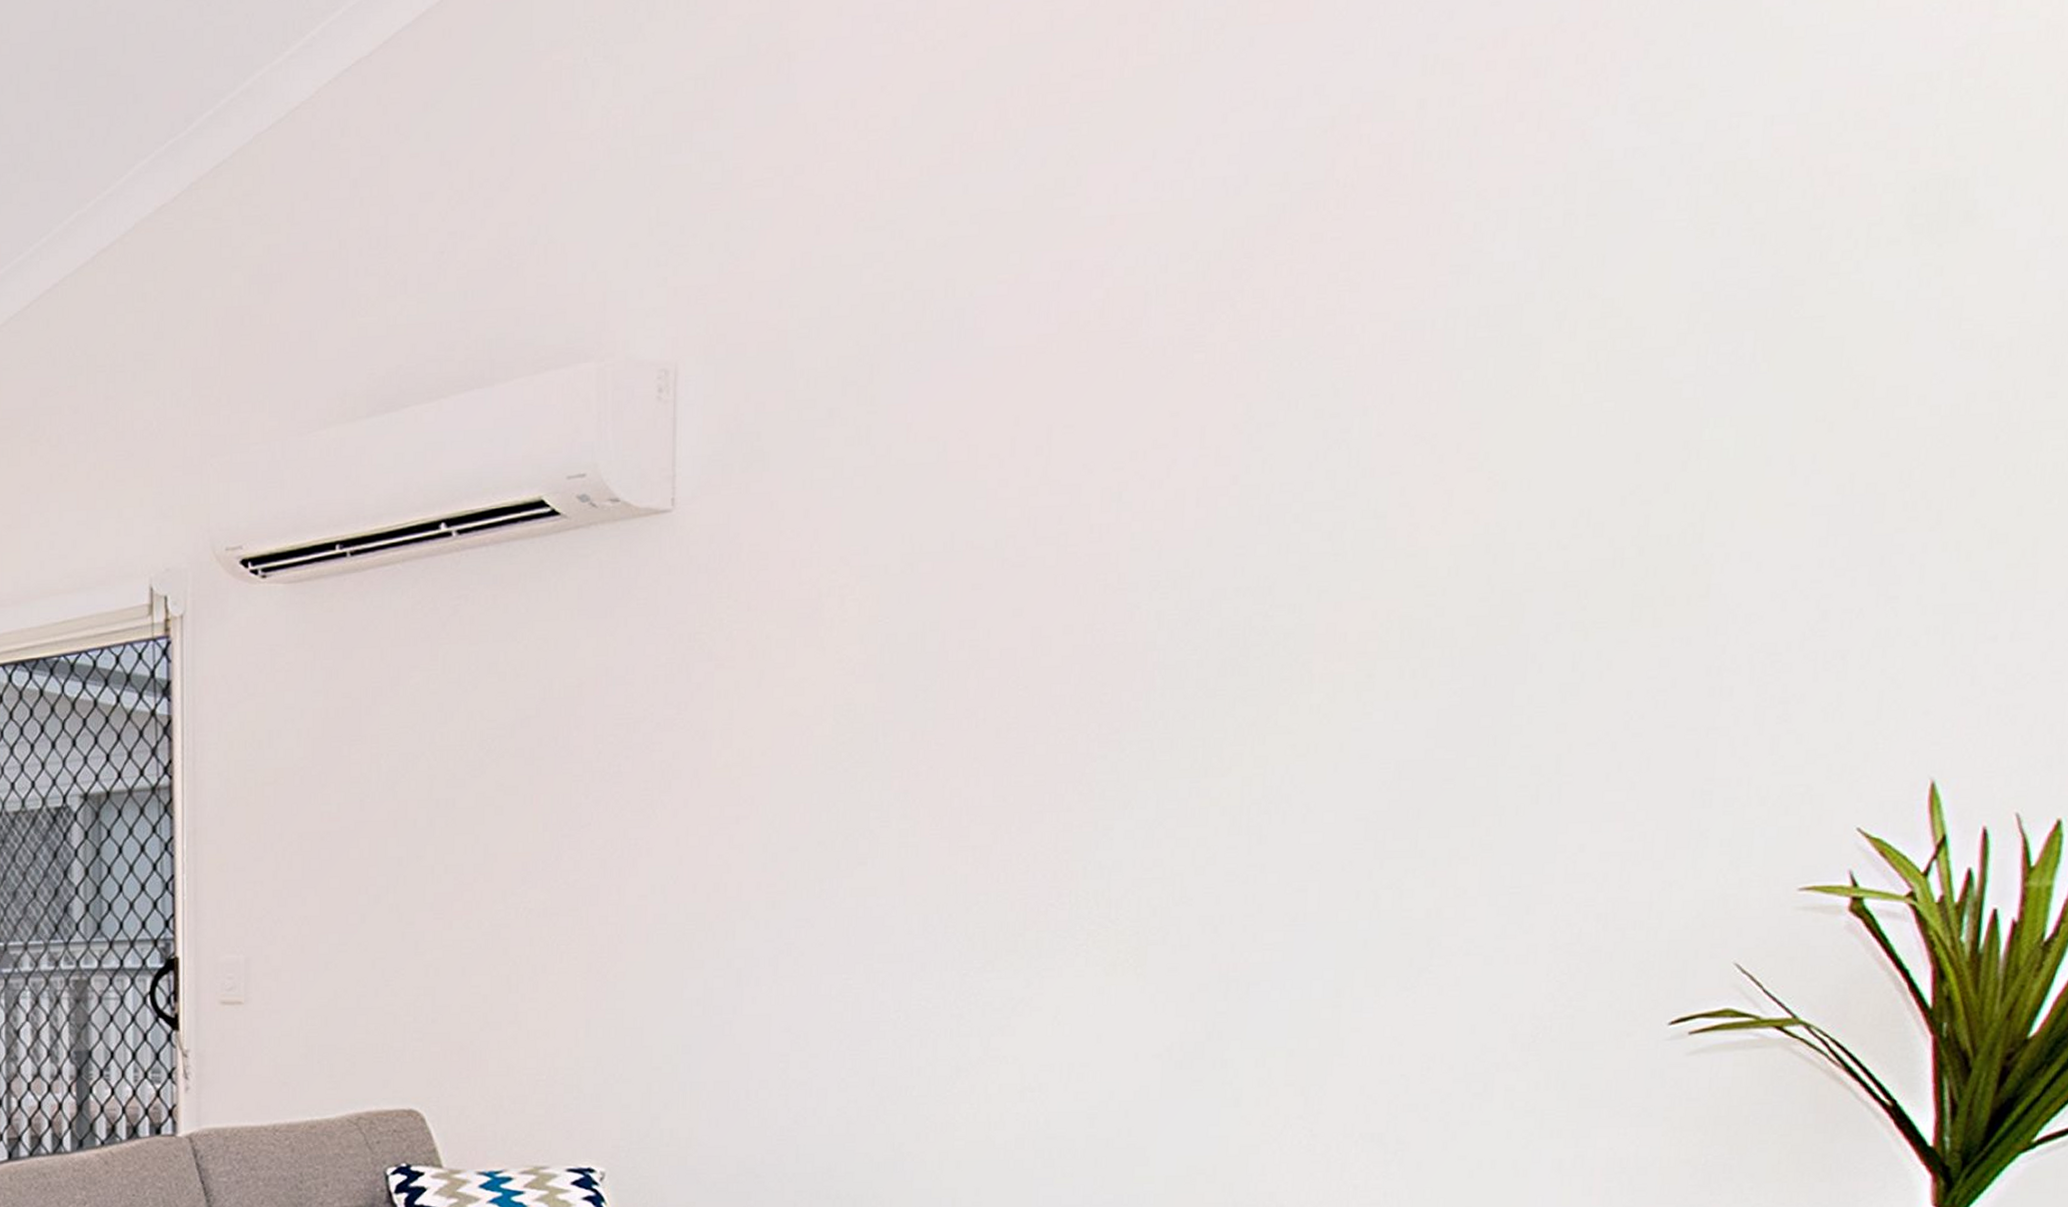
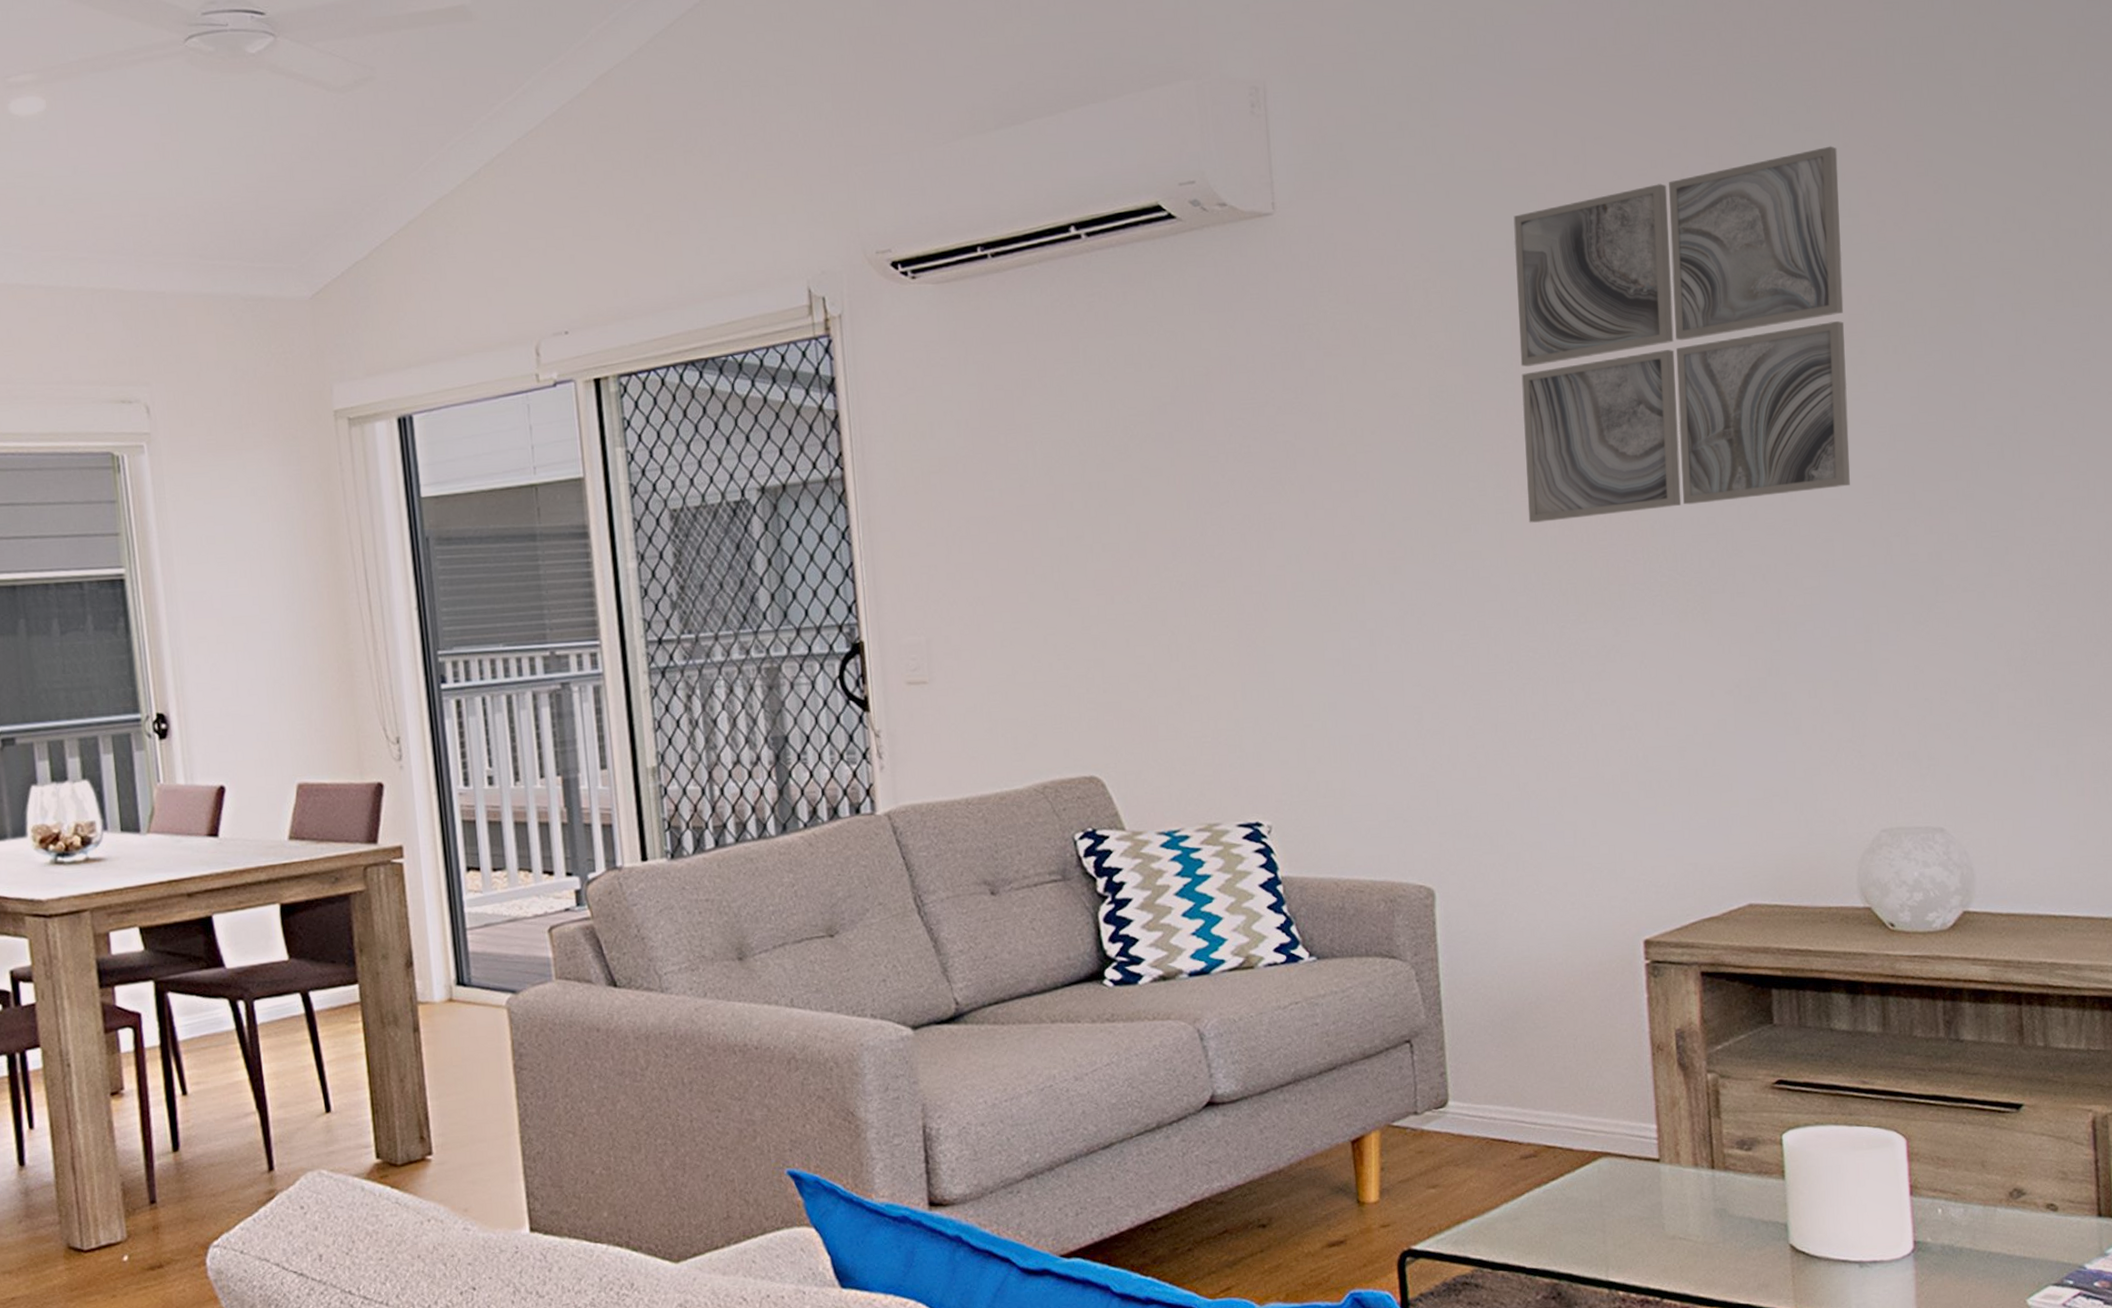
wall art: none [936,435,1368,859] -> present [1513,146,1850,523]

